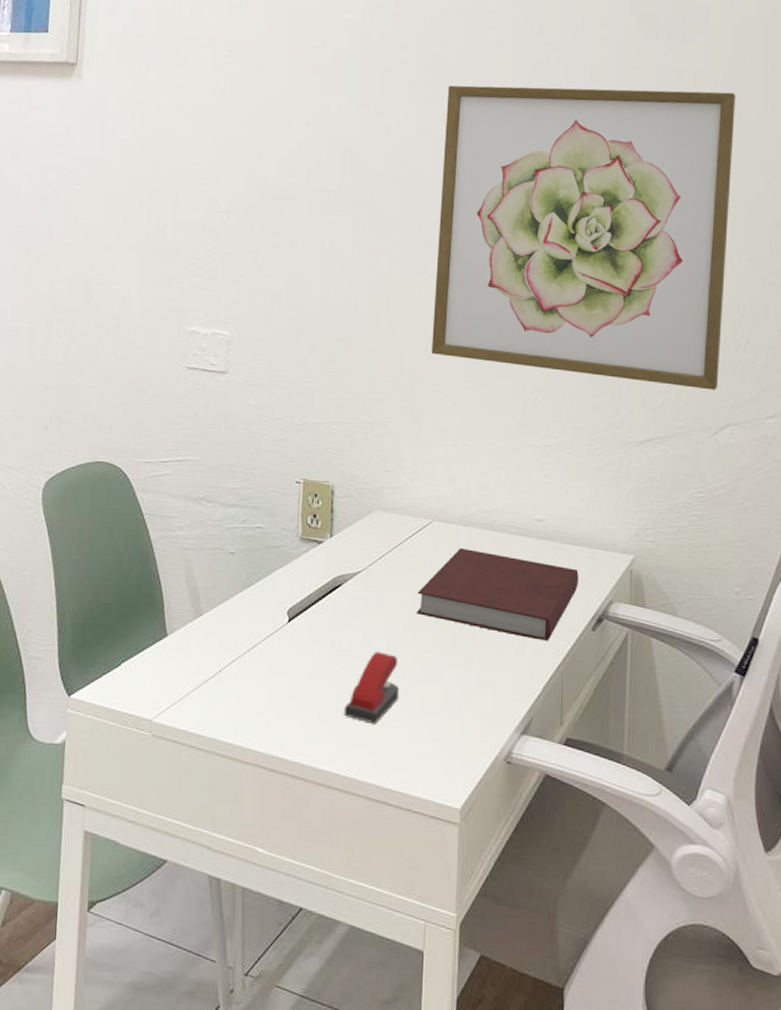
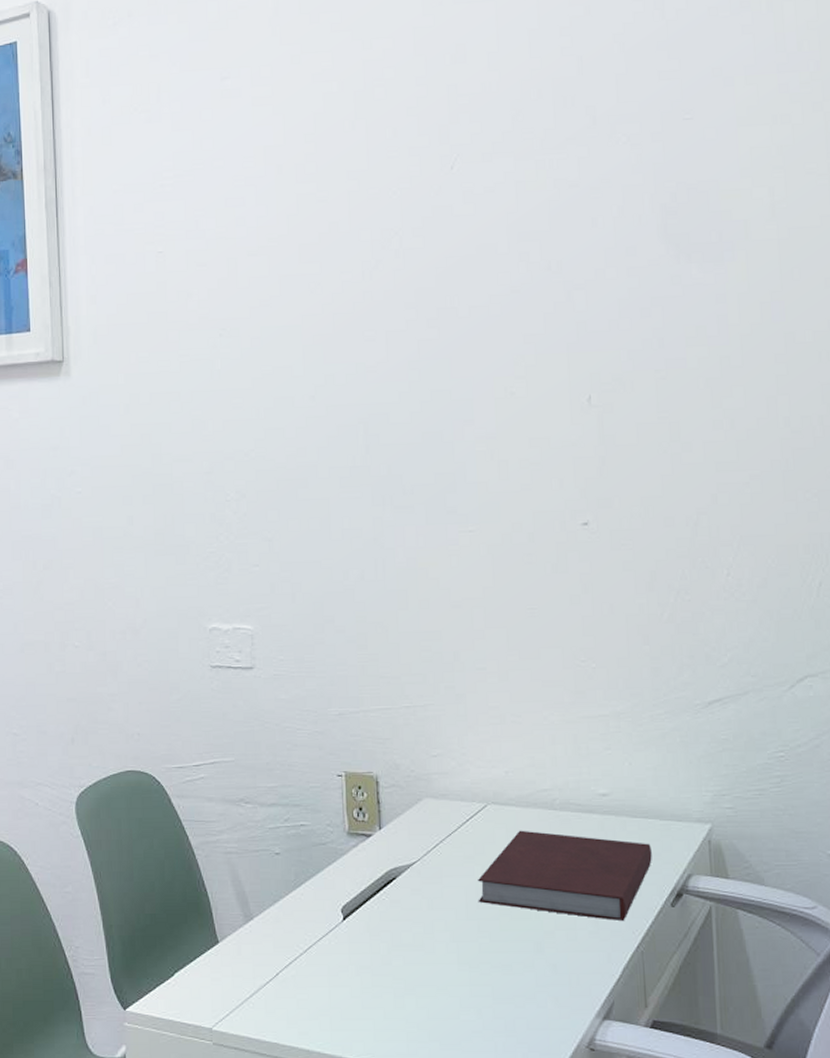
stapler: present [343,651,400,724] -> none [410,943,468,1018]
wall art: present [431,85,736,390] -> none [461,312,791,641]

